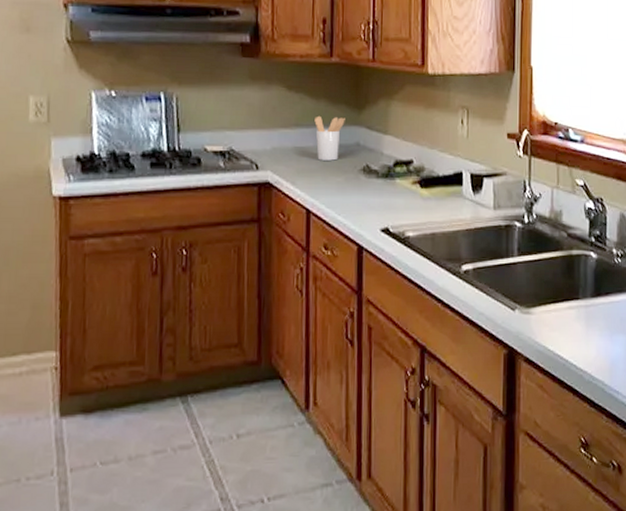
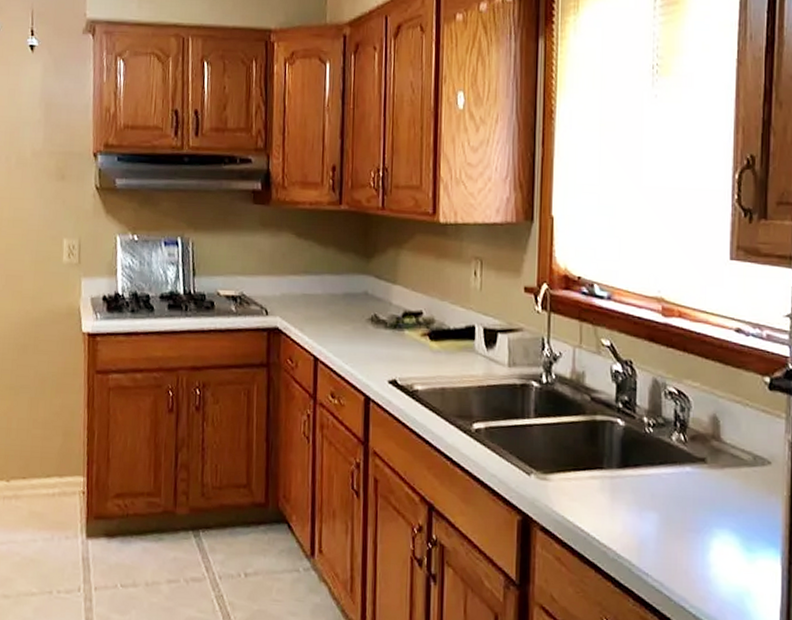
utensil holder: present [314,115,345,161] -> none [323,263,354,309]

